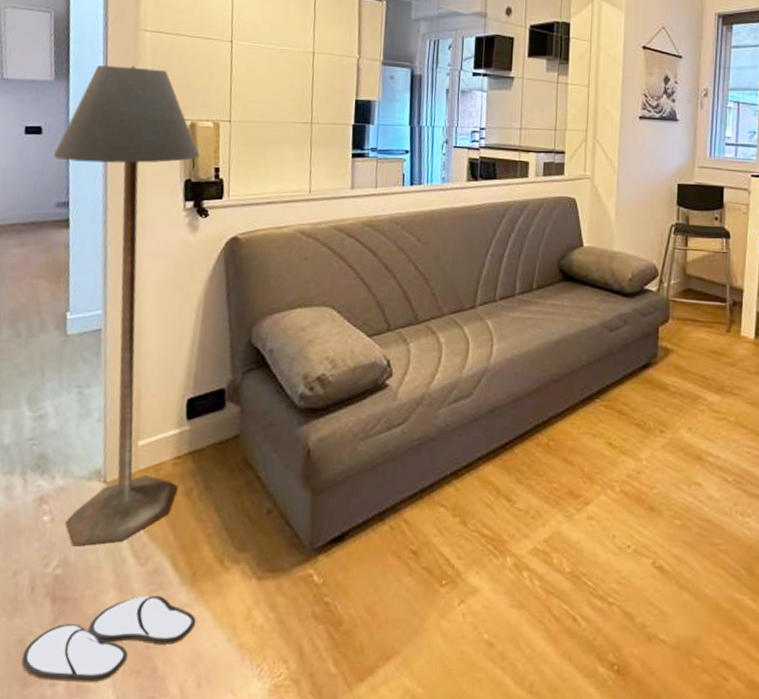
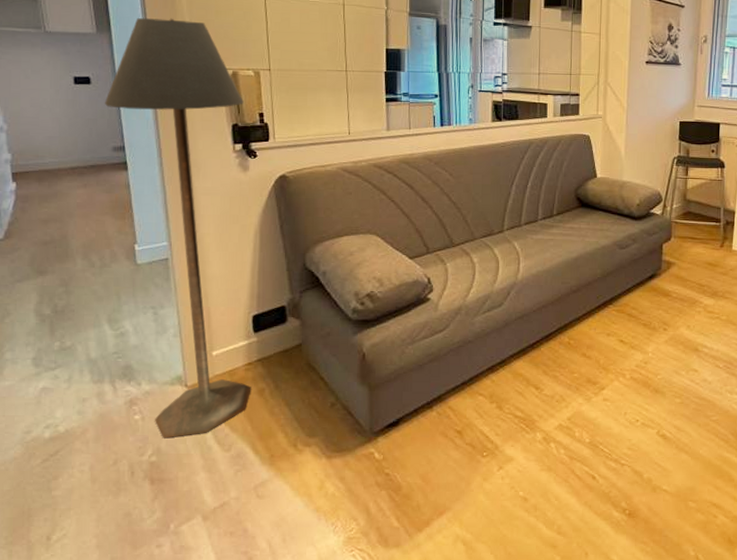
slippers: present [21,596,196,683] -> none [130,475,277,543]

